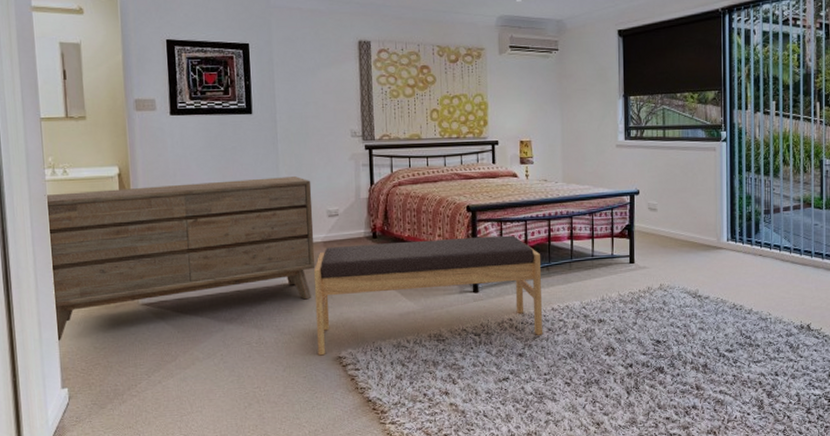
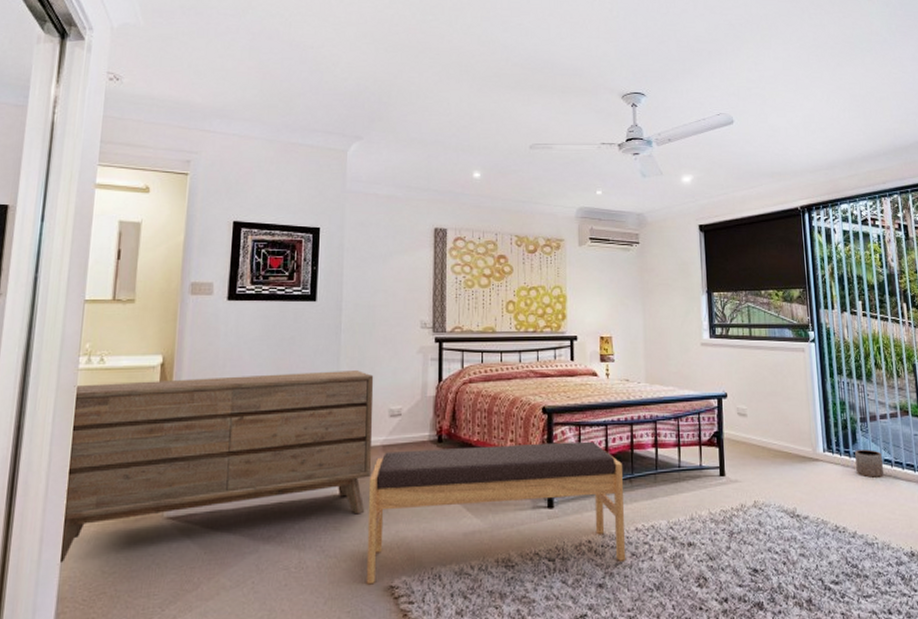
planter: none [757,238,783,263] -> present [855,450,884,478]

